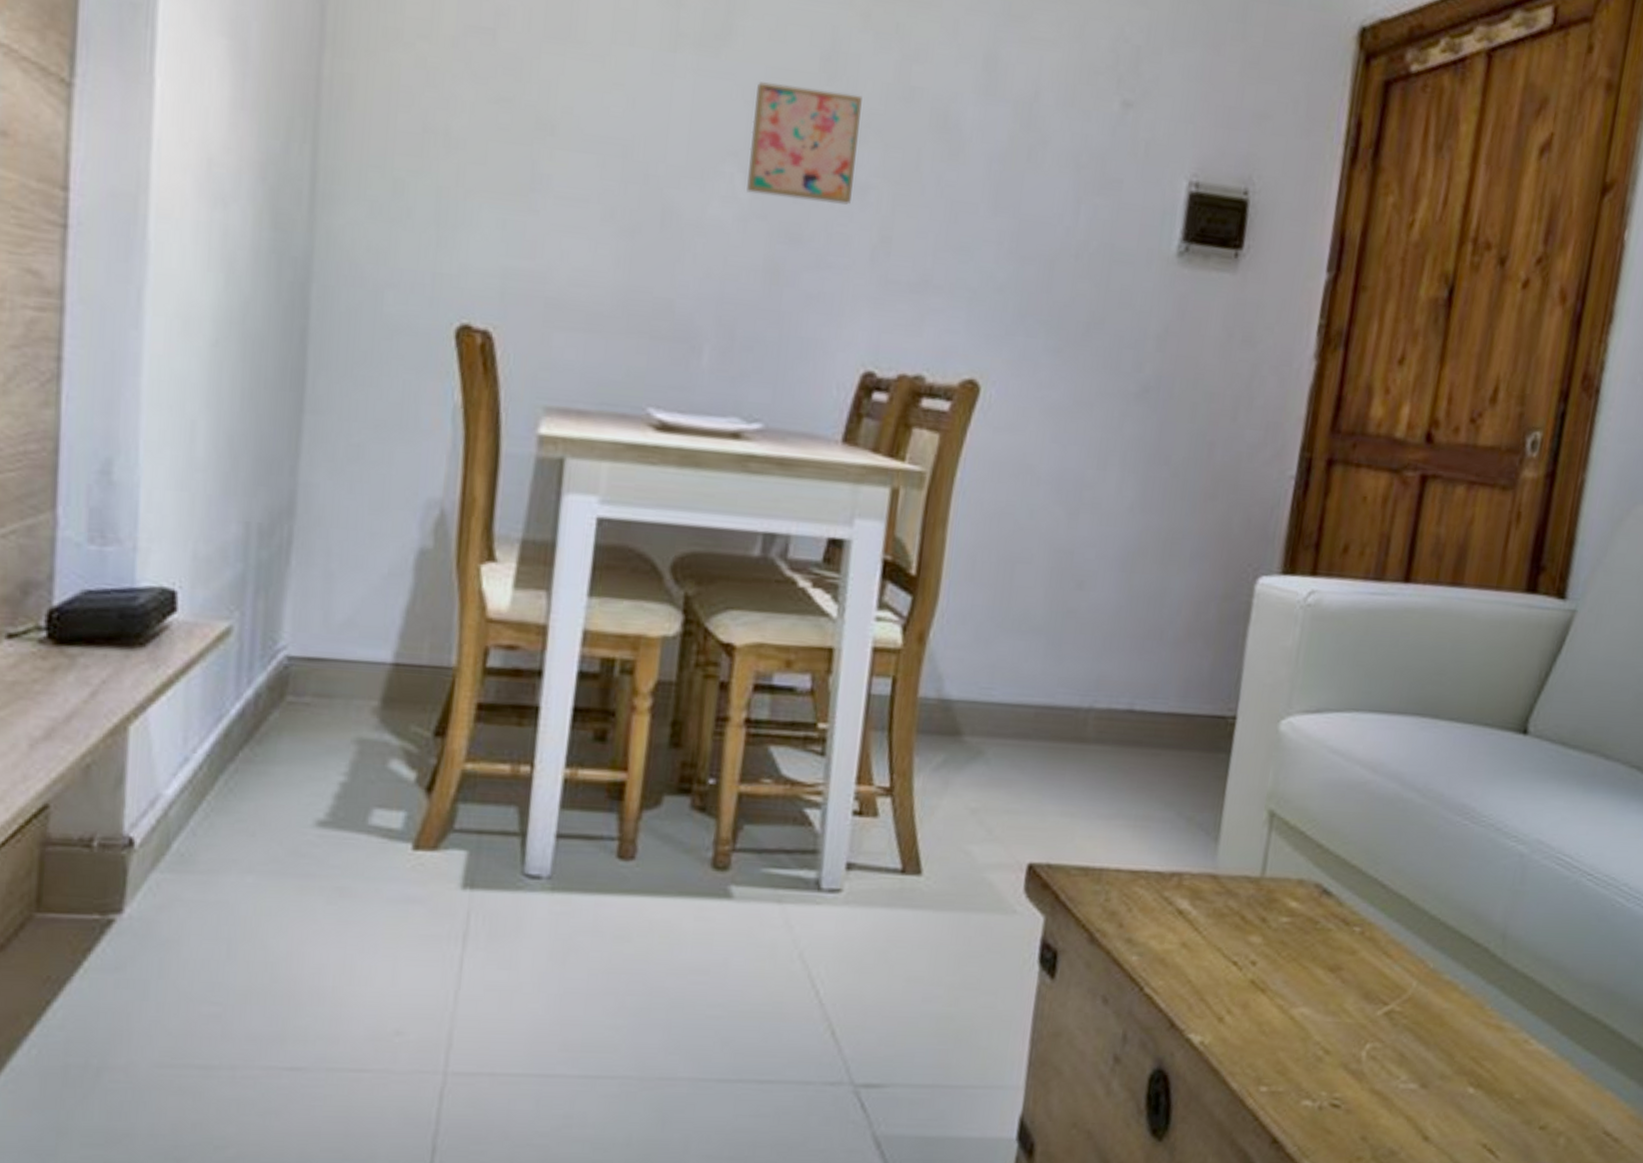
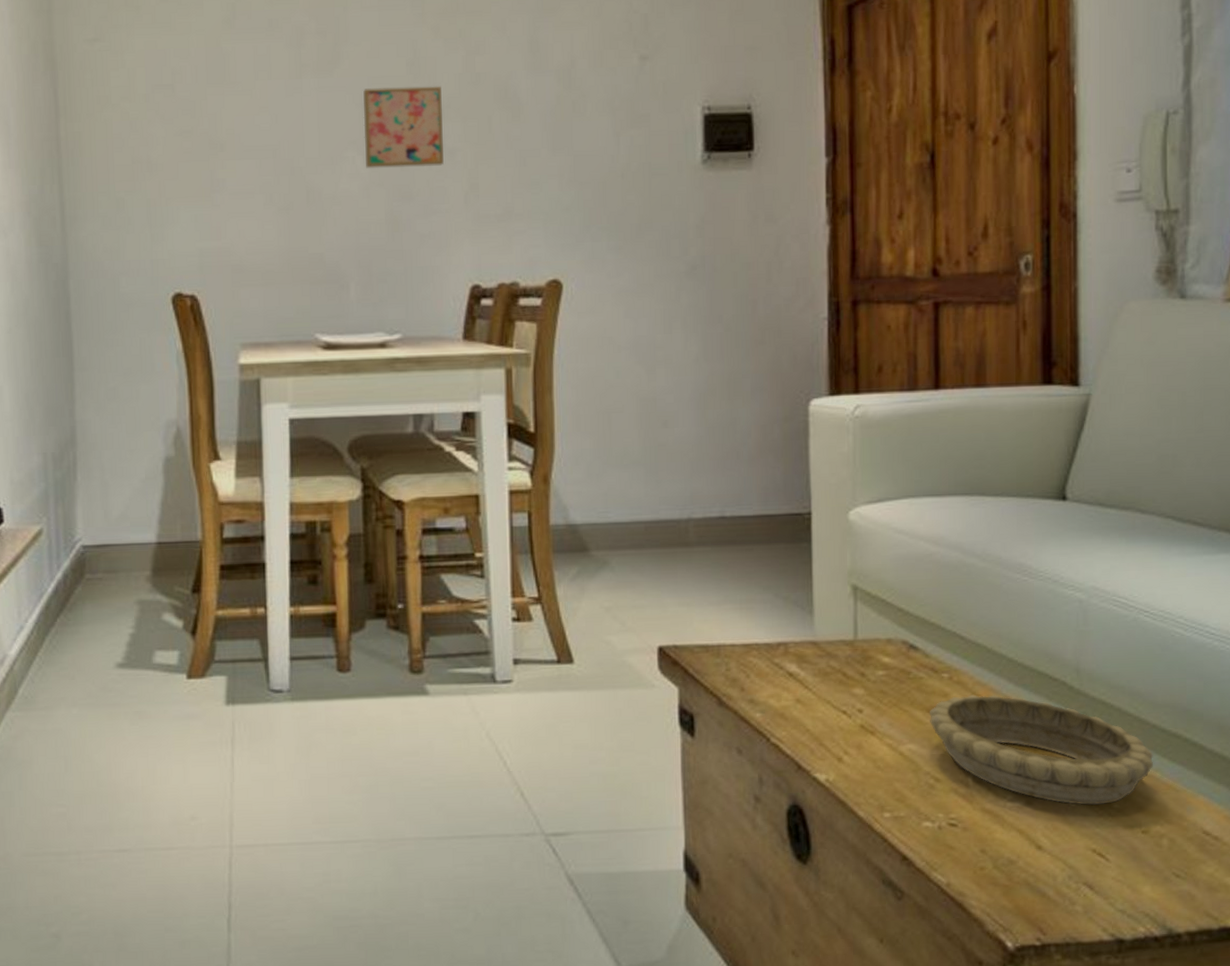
decorative bowl: none [1330,954,1568,1093] -> present [930,694,1153,805]

